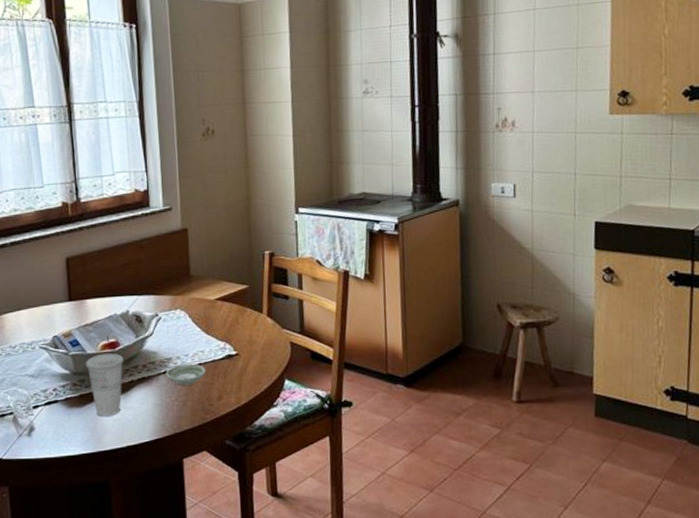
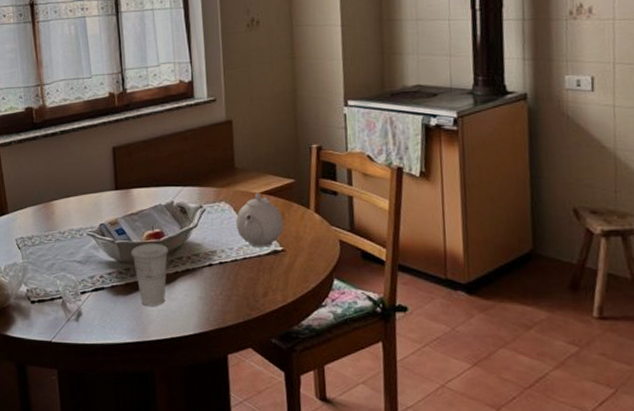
saucer: present [165,363,206,385] -> none [210,258,251,279]
teapot: none [191,300,238,353] -> present [235,193,284,247]

